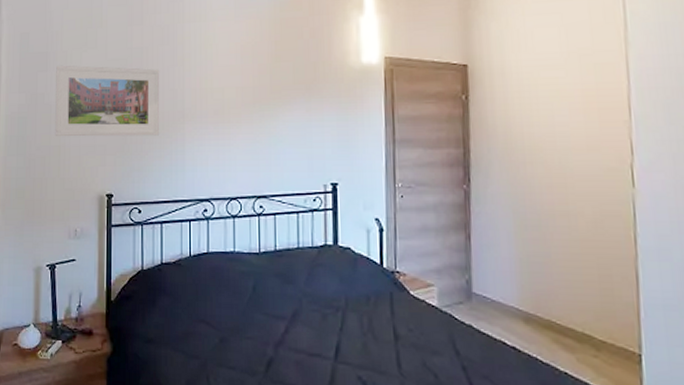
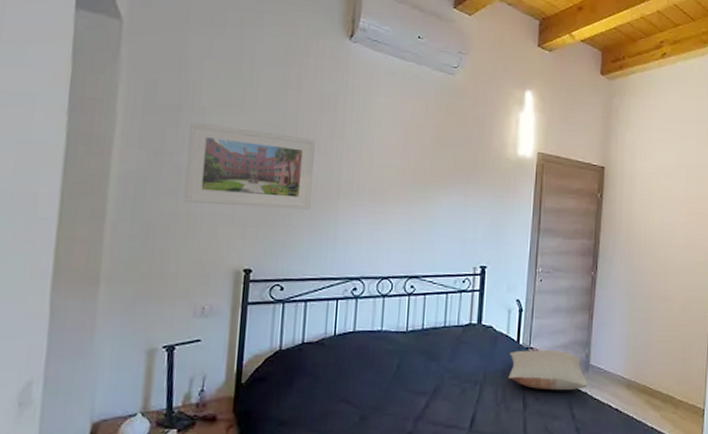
pillow: none [373,274,472,322] -> present [508,350,588,391]

